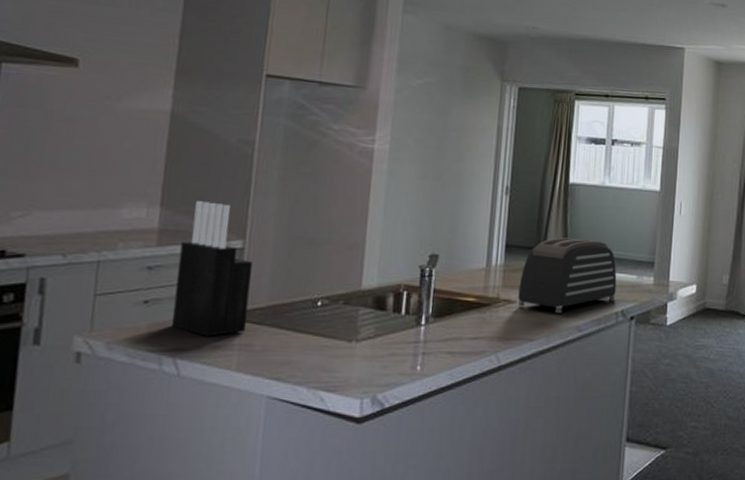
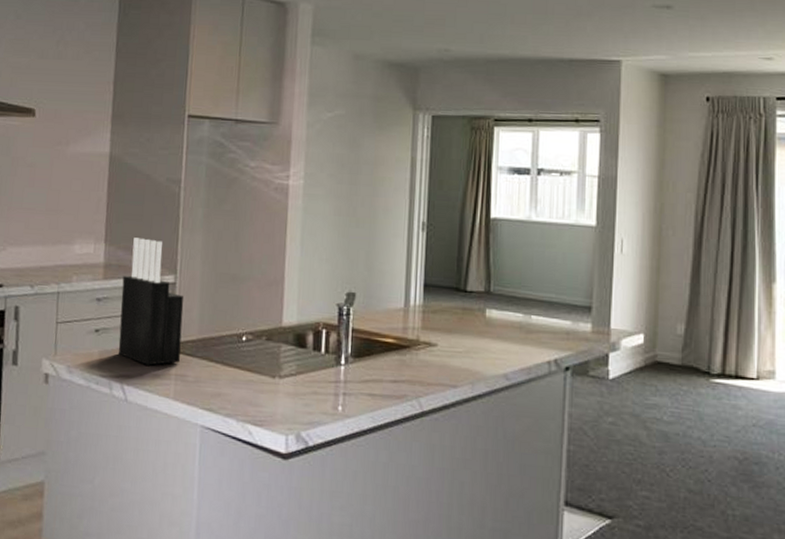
toaster: present [517,237,617,313] -> none [439,277,548,359]

